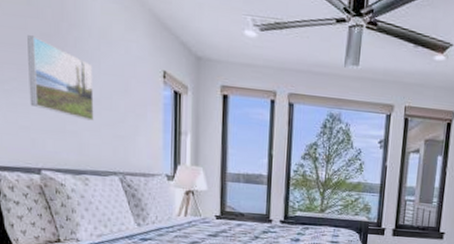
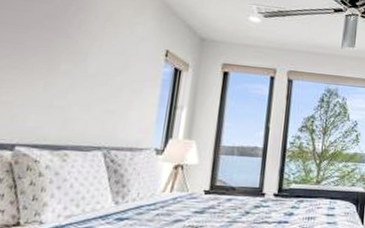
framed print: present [27,35,94,121] -> none [18,17,95,96]

